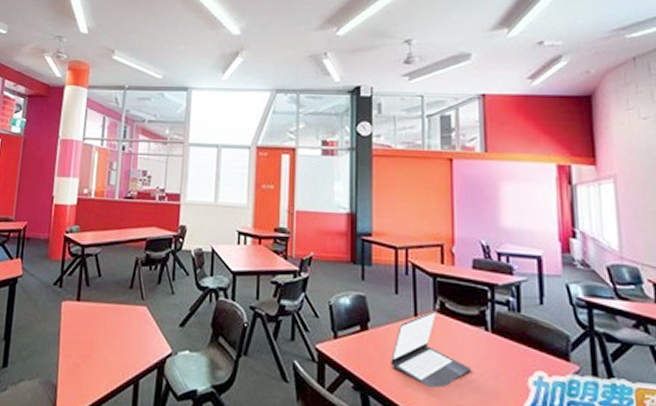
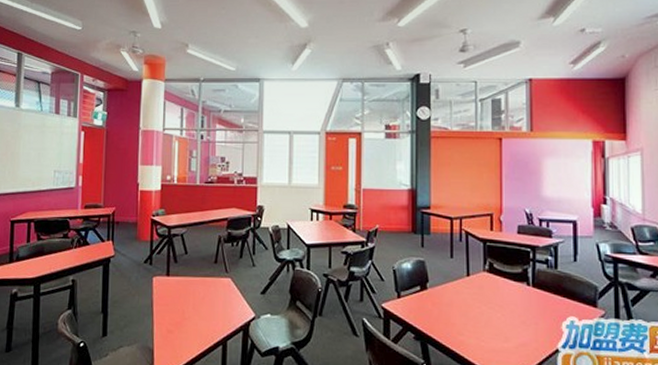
laptop: present [391,310,472,389] -> none [447,270,515,335]

